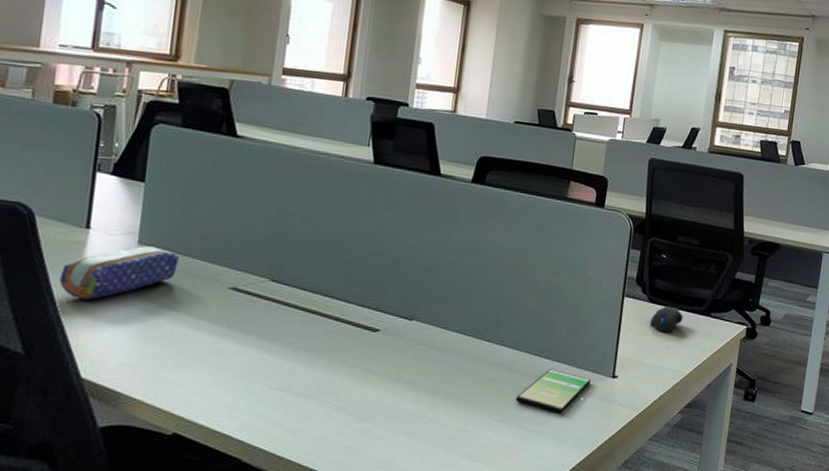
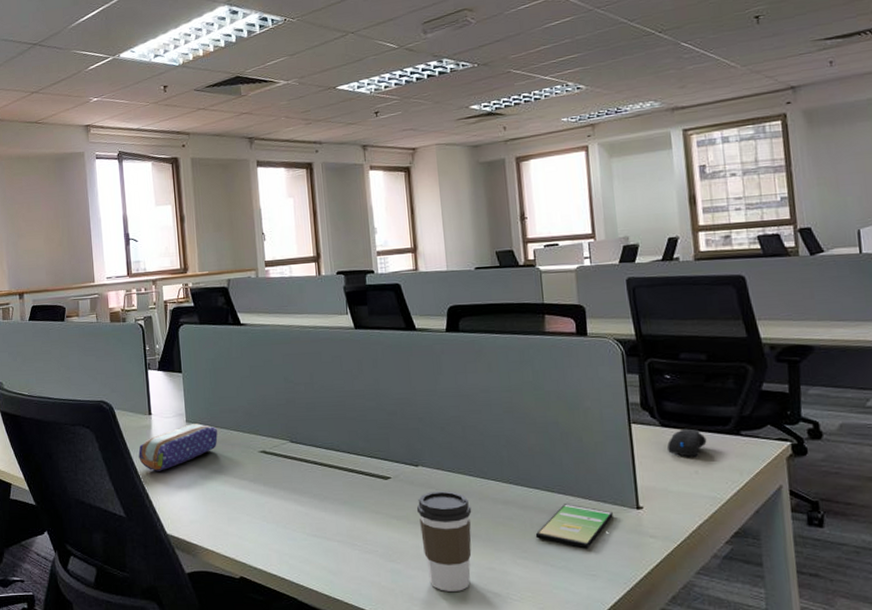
coffee cup: none [398,348,459,454] -> present [416,491,472,591]

